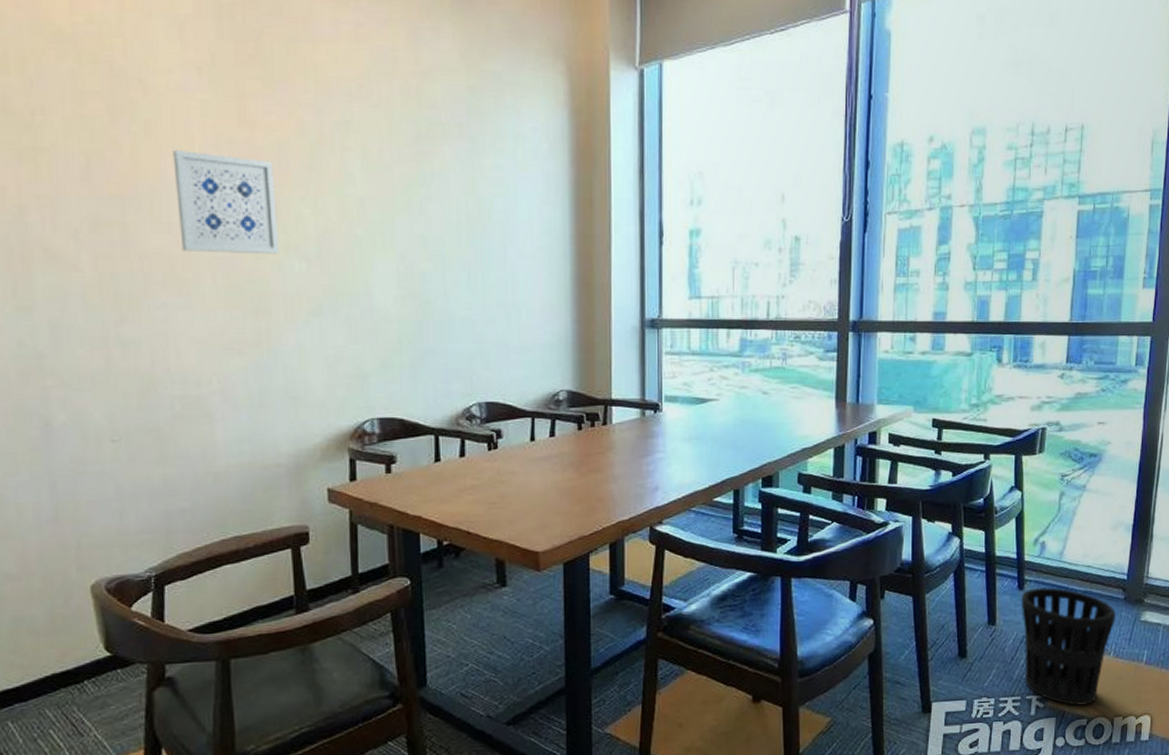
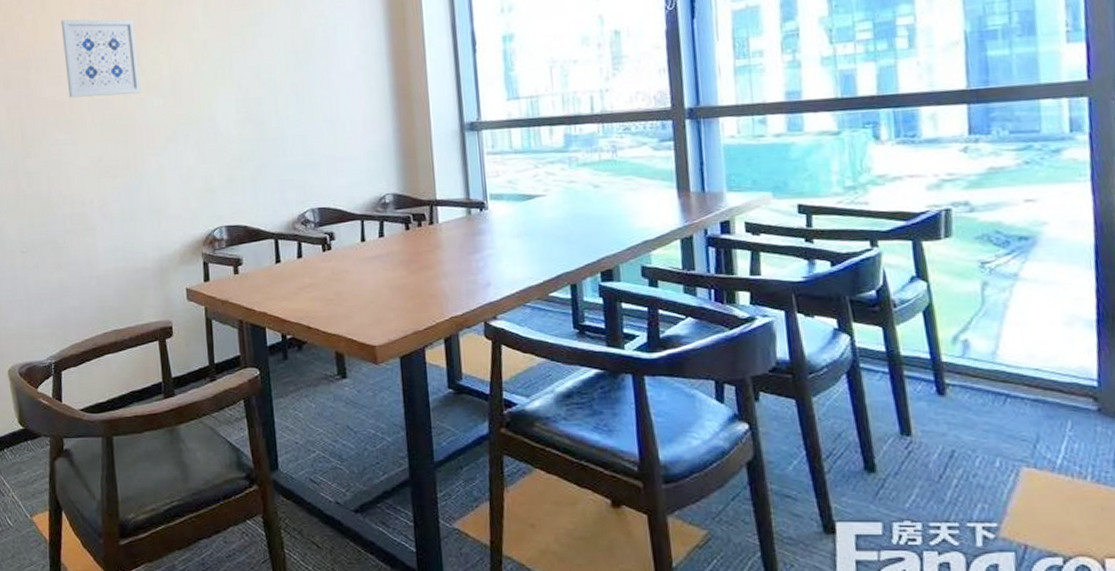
wastebasket: present [1021,586,1117,706] -> none [943,392,1089,540]

